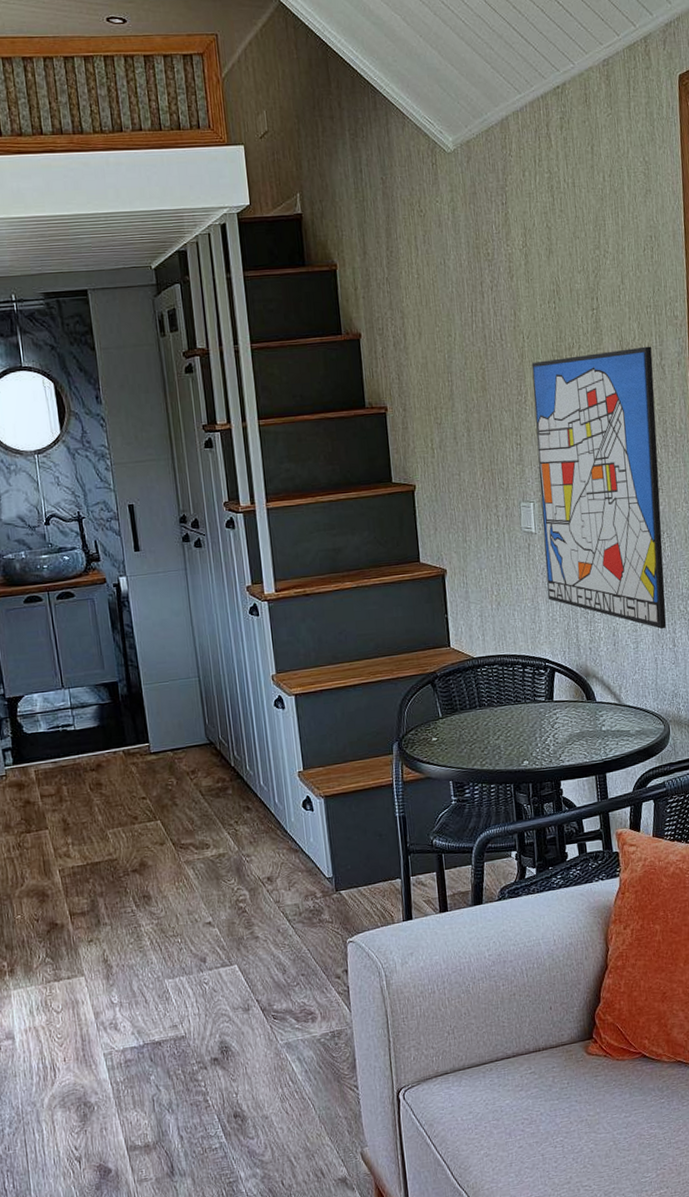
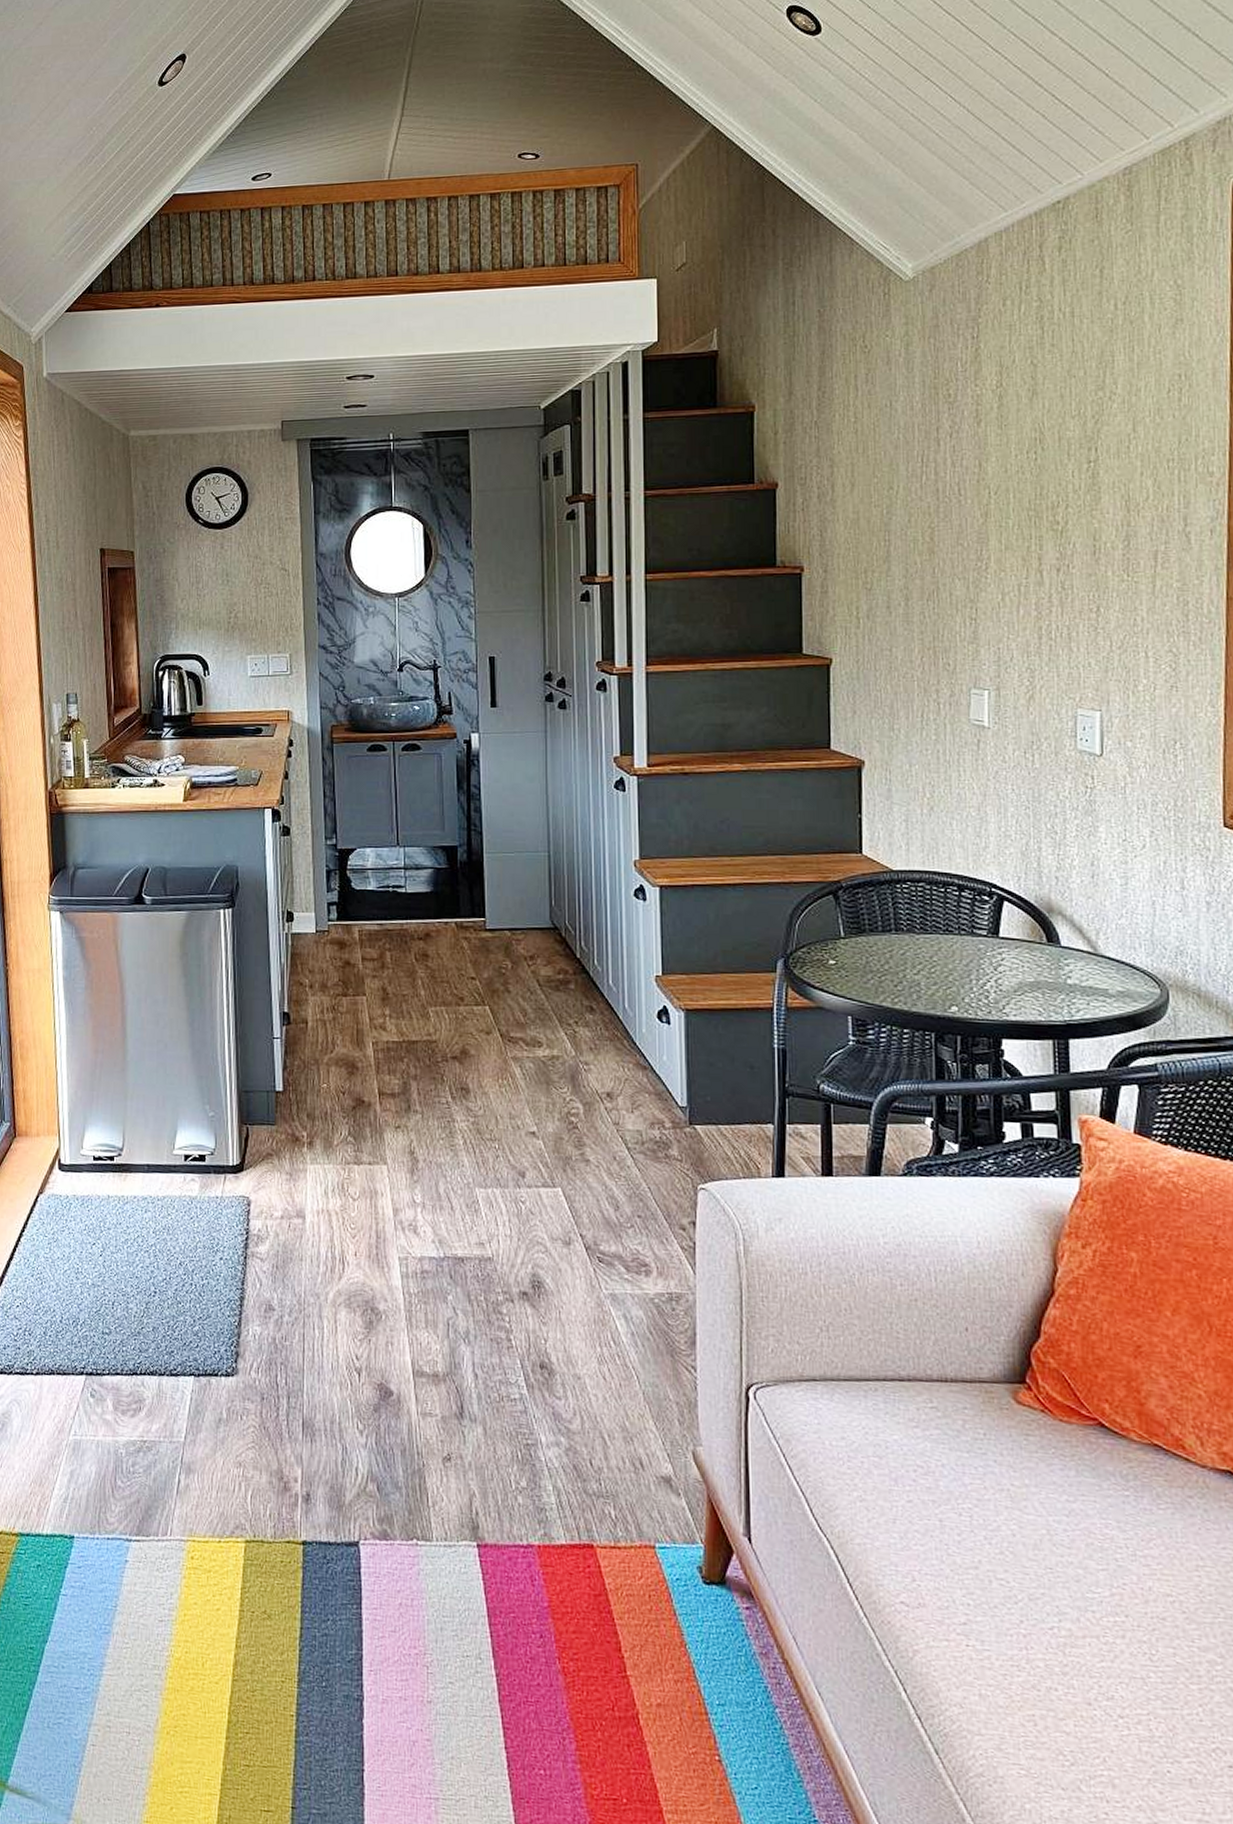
wall art: present [531,346,667,630] -> none [998,508,1173,865]

